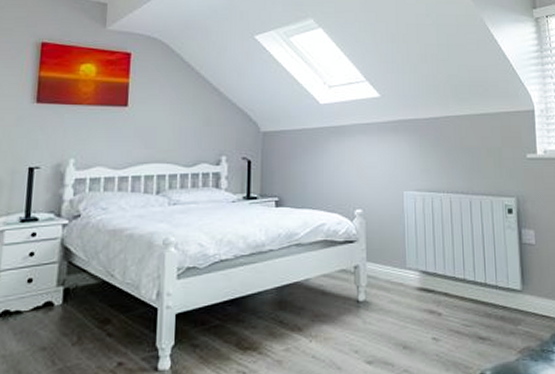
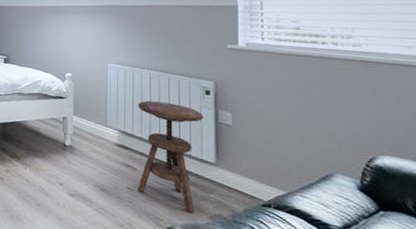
side table: none [439,229,508,353] -> present [138,100,204,214]

